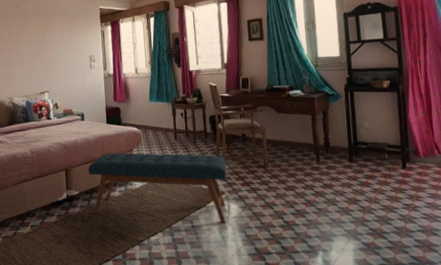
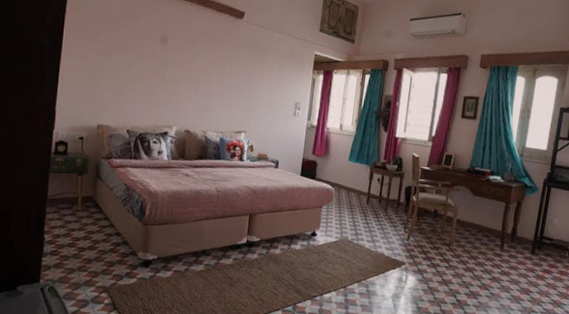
bench: present [88,152,227,224] -> none [271,205,413,293]

